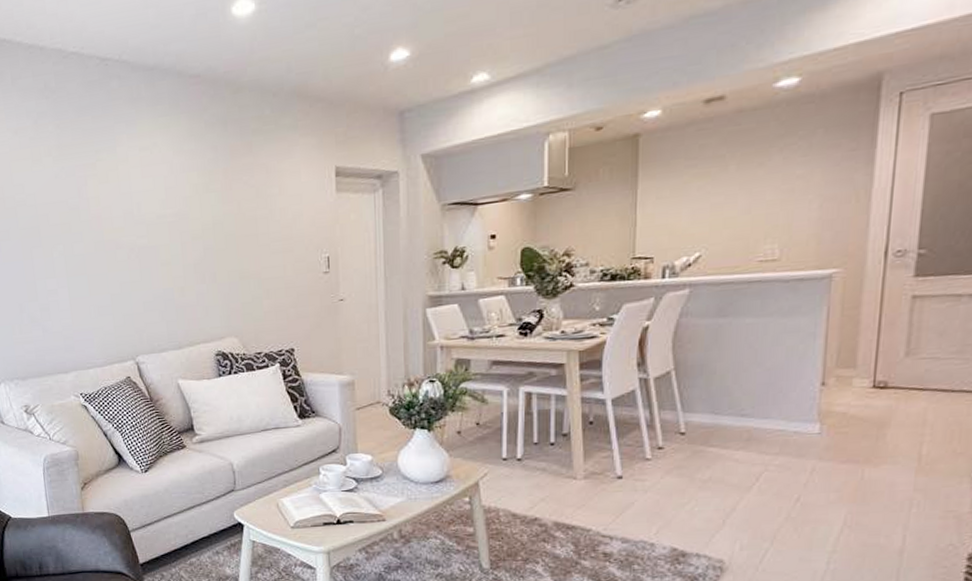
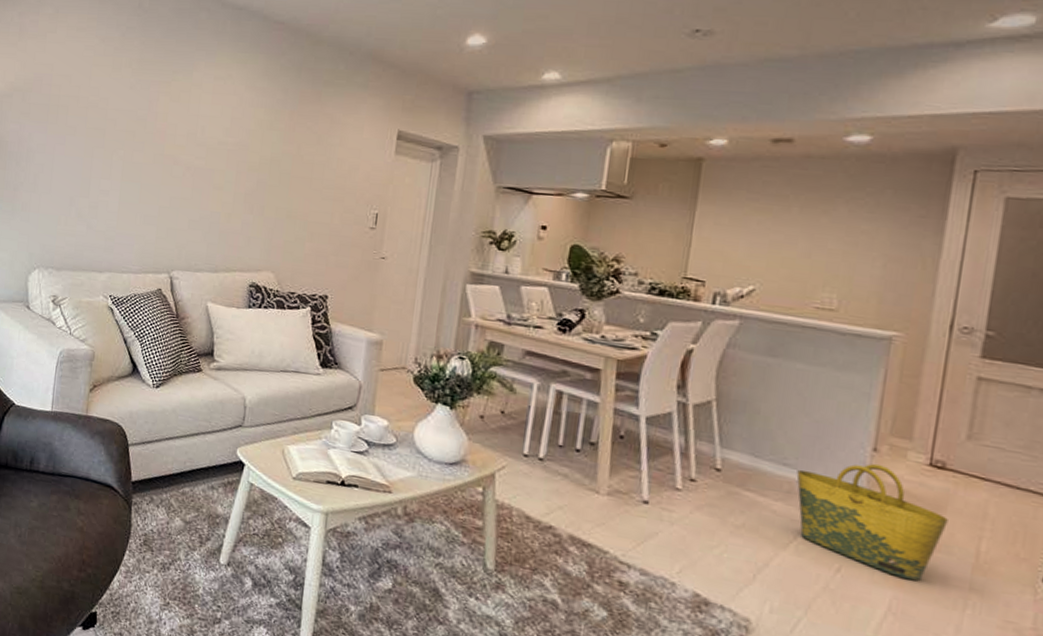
tote bag: none [754,397,892,494] -> present [796,464,948,581]

